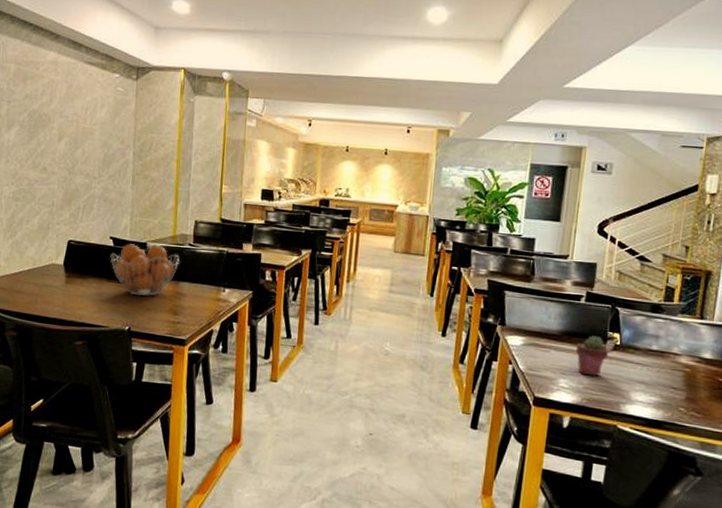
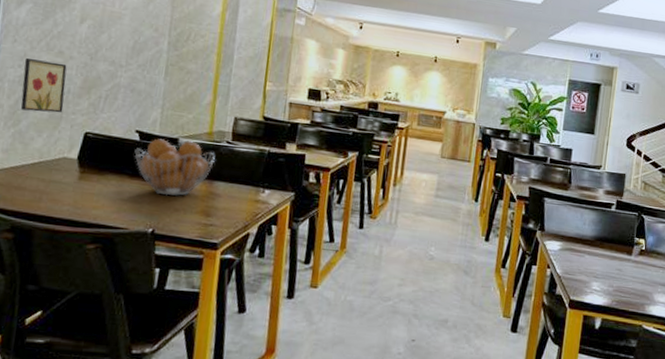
wall art: none [15,175,50,224] -> present [20,57,67,113]
potted succulent: present [575,335,609,377] -> none [606,241,636,280]

